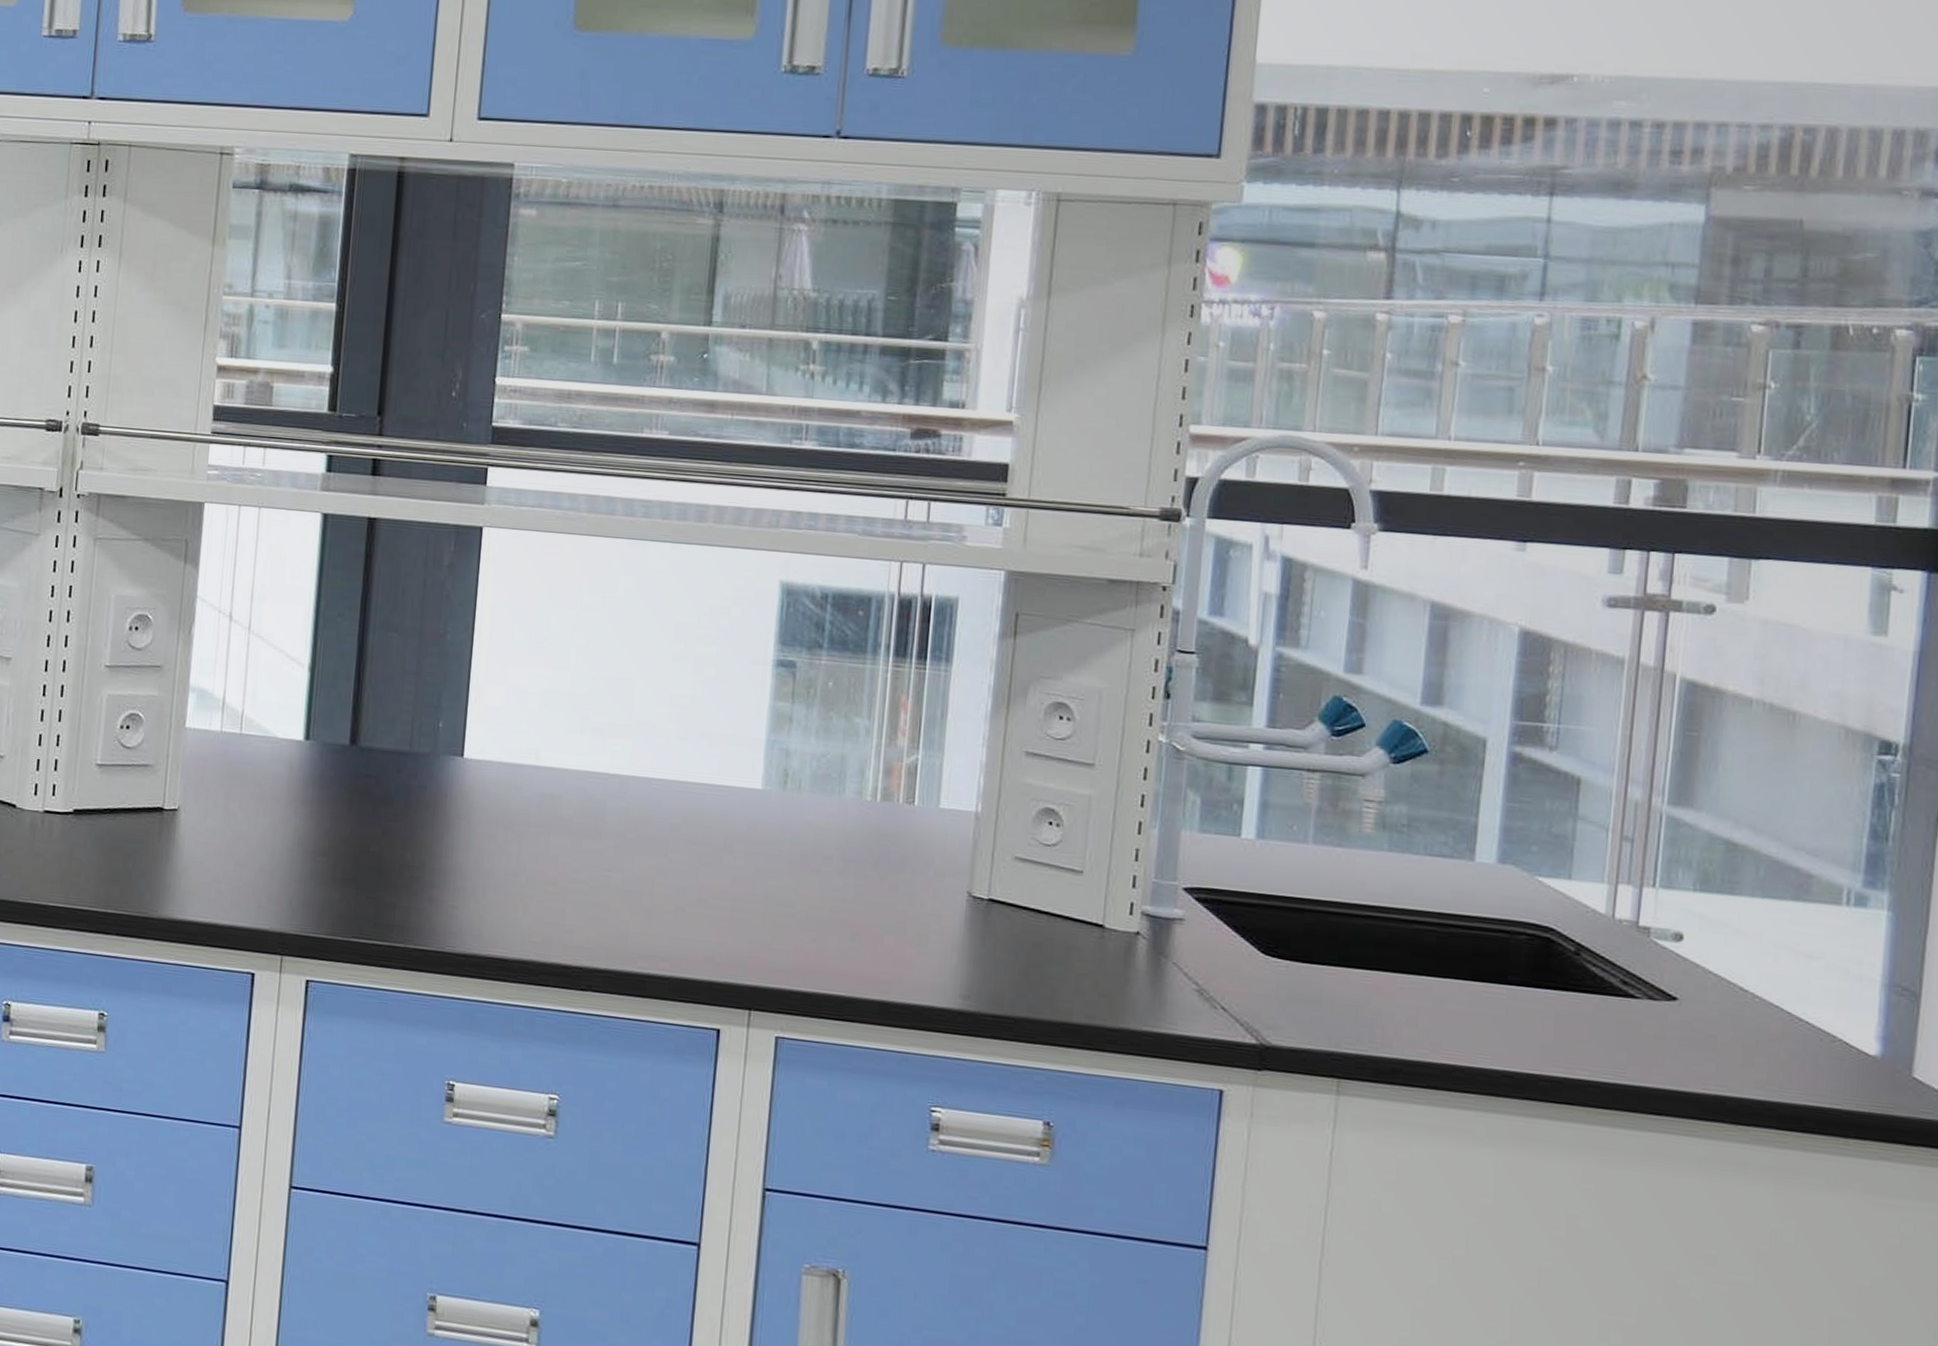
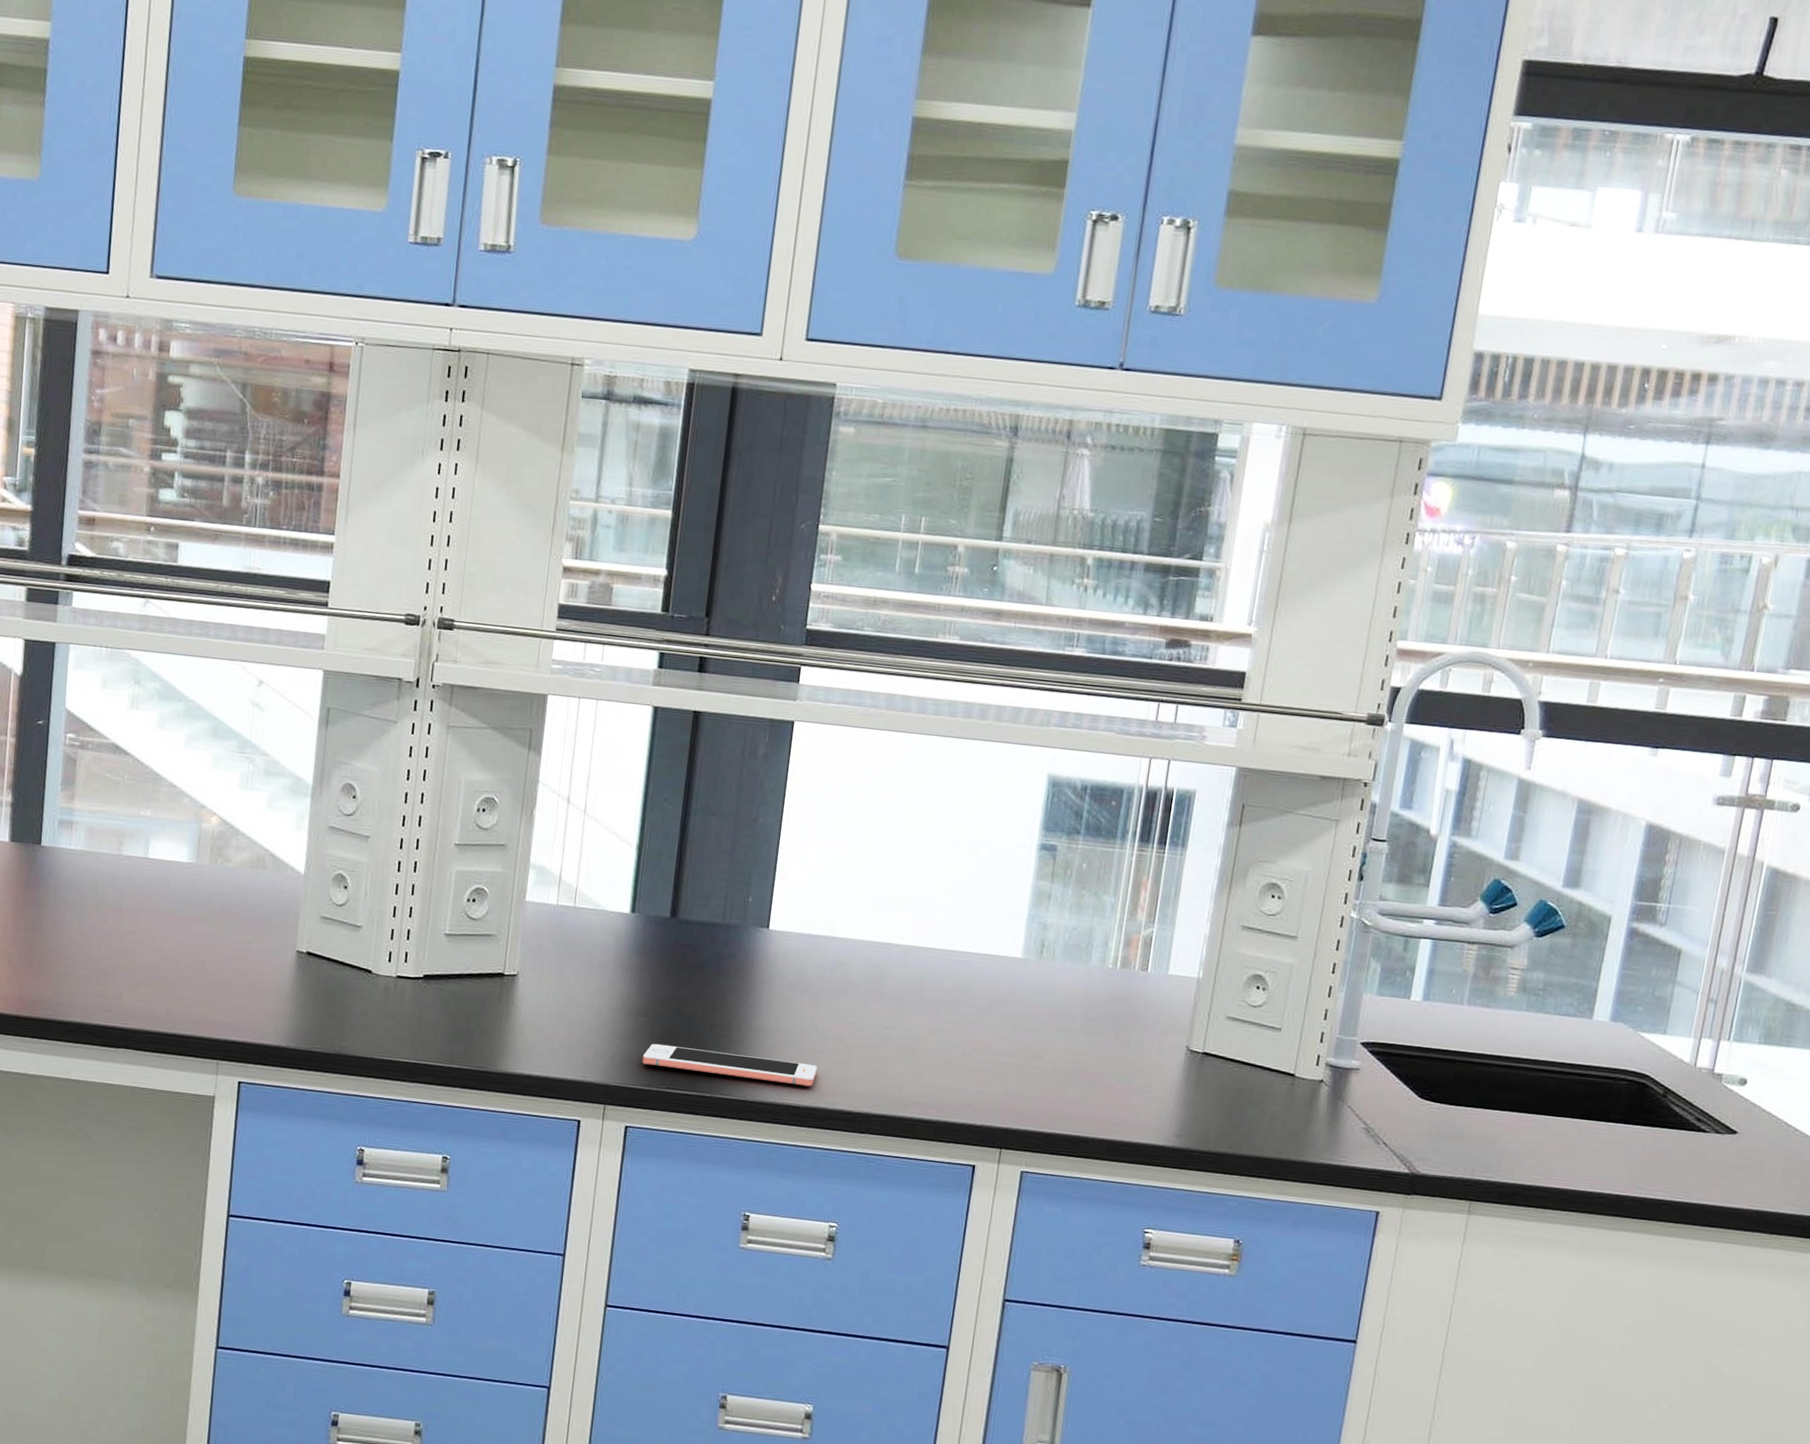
cell phone: none [323,886,527,937] -> present [642,1043,817,1087]

